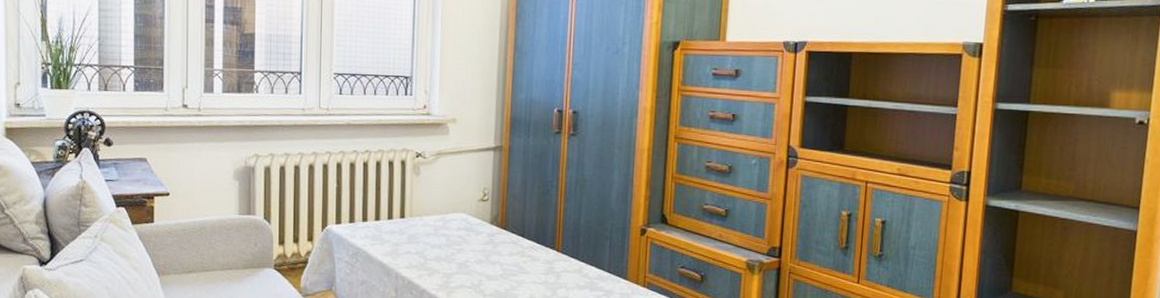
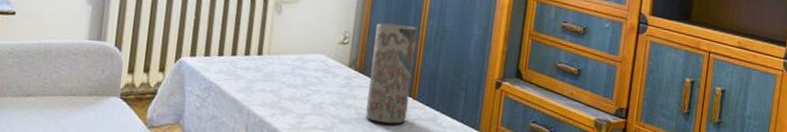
vase: none [511,177,556,278] -> present [366,23,417,124]

